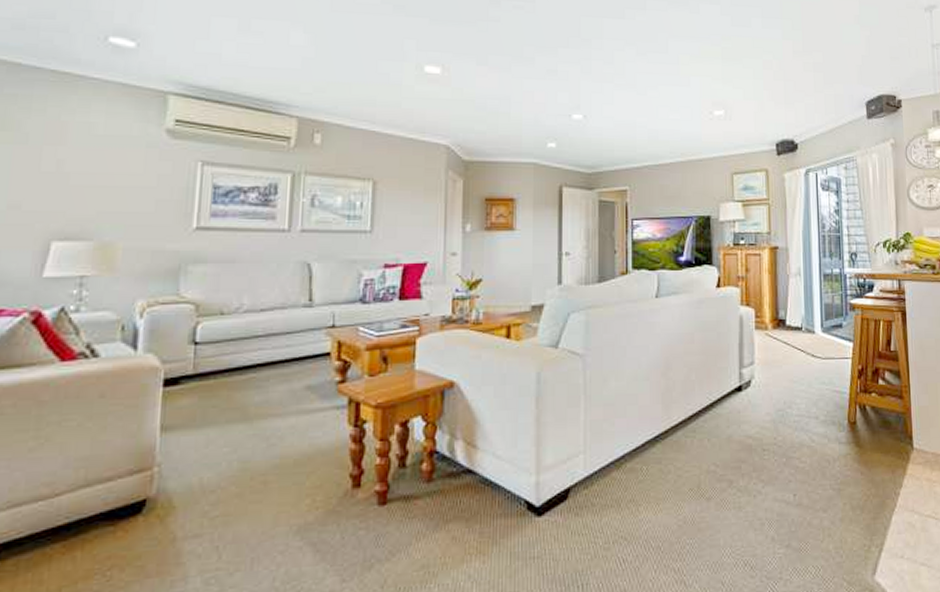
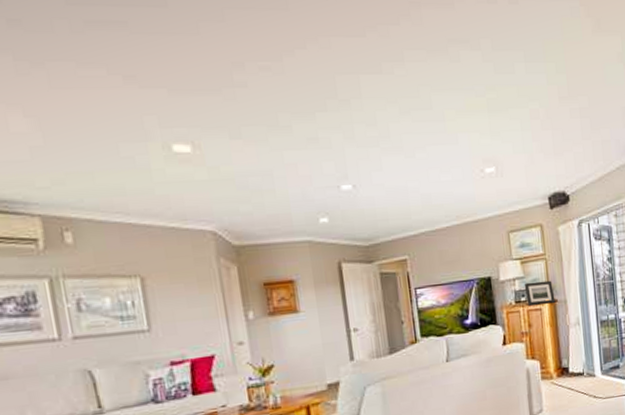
picture frame: none [744,226,776,251] -> present [524,280,556,307]

